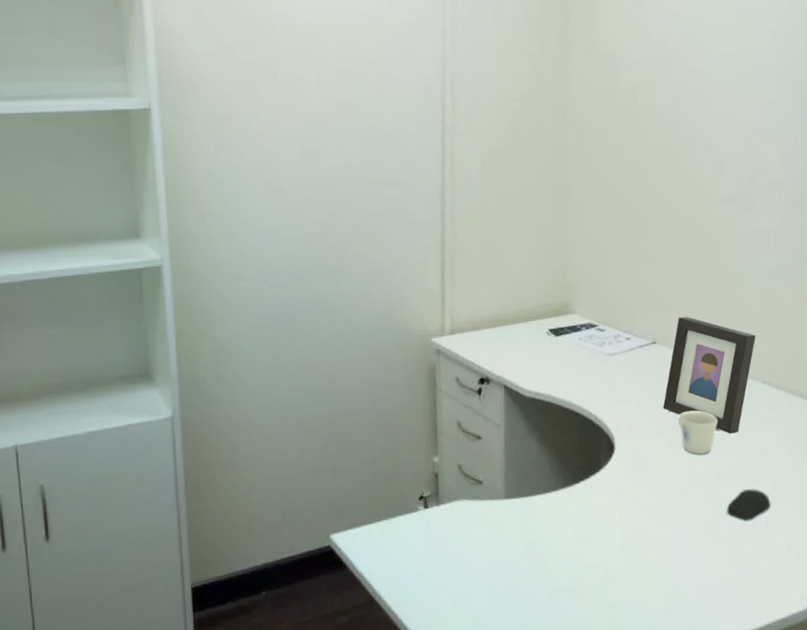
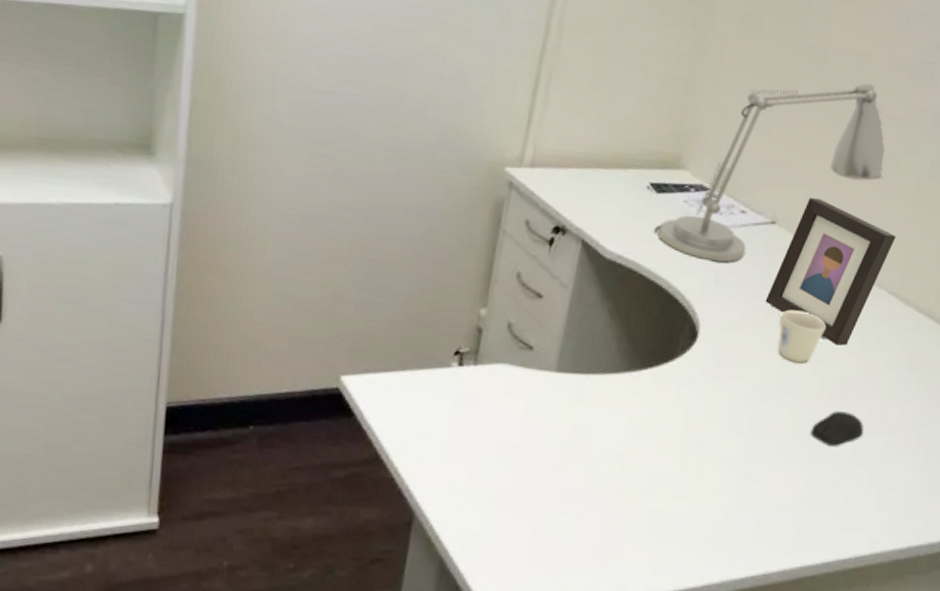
desk lamp: none [560,219,734,384] -> present [654,83,886,263]

